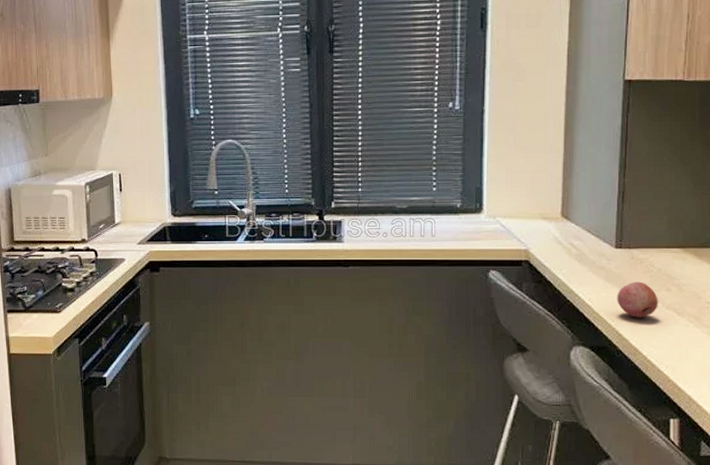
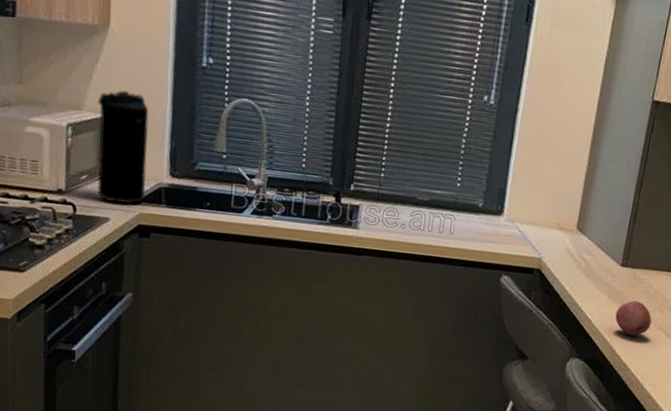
beverage can: none [107,149,153,245] -> present [97,90,149,205]

